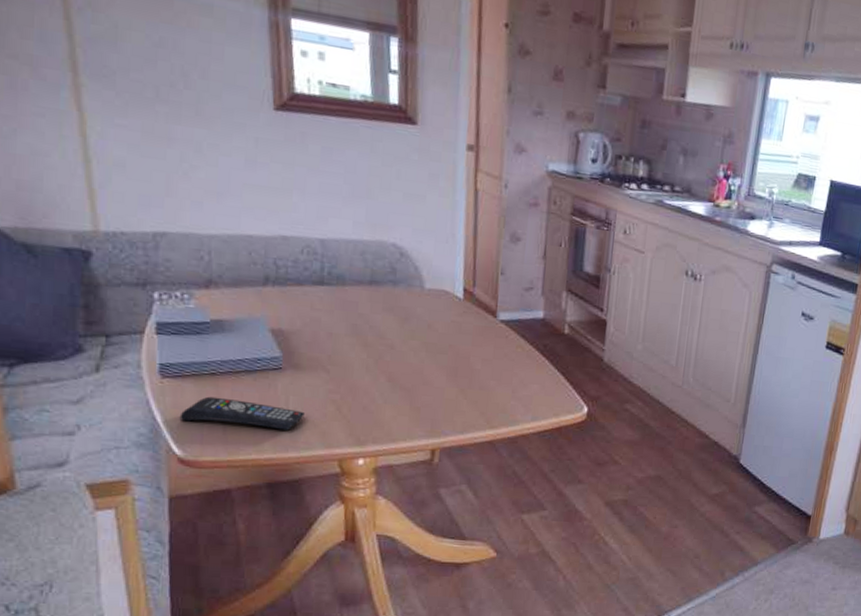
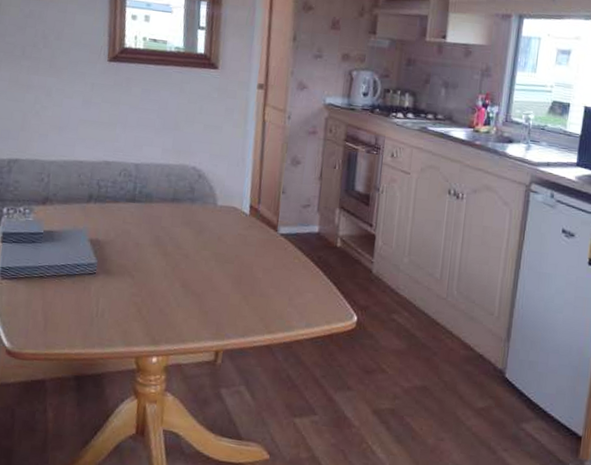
remote control: present [179,396,305,430] -> none [11,296,111,329]

